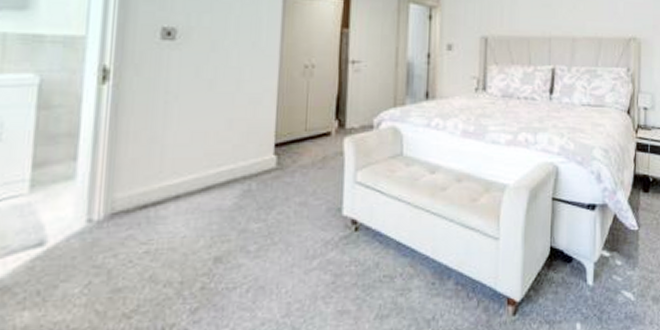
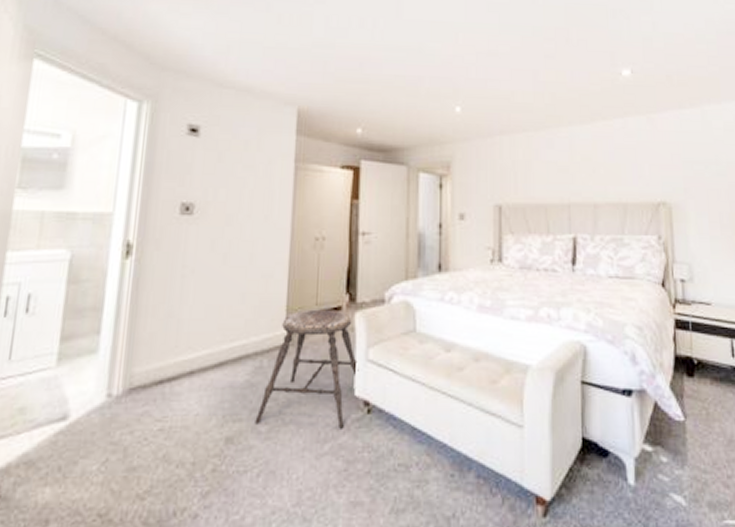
stool: none [243,135,347,246] -> present [255,309,359,429]

